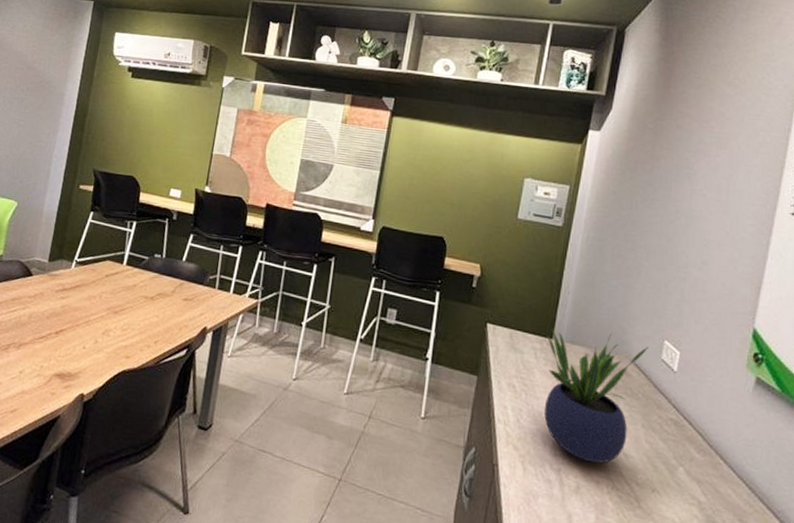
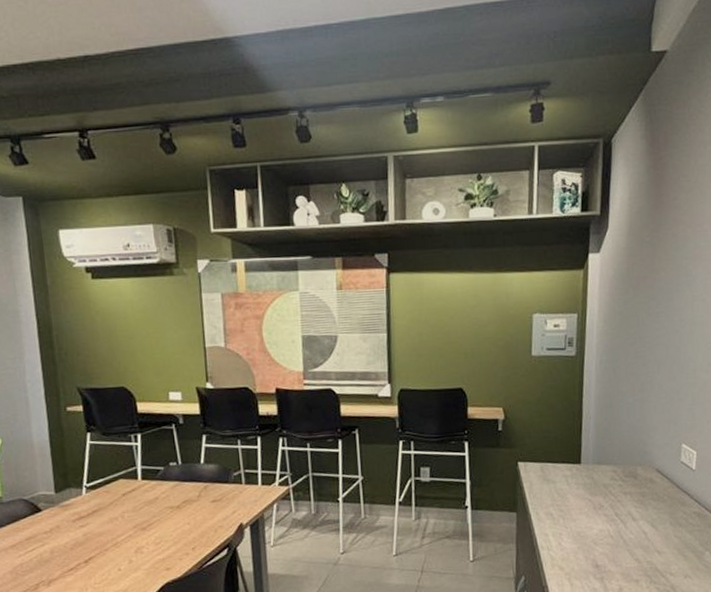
potted plant: present [544,328,648,464] -> none [575,448,668,566]

